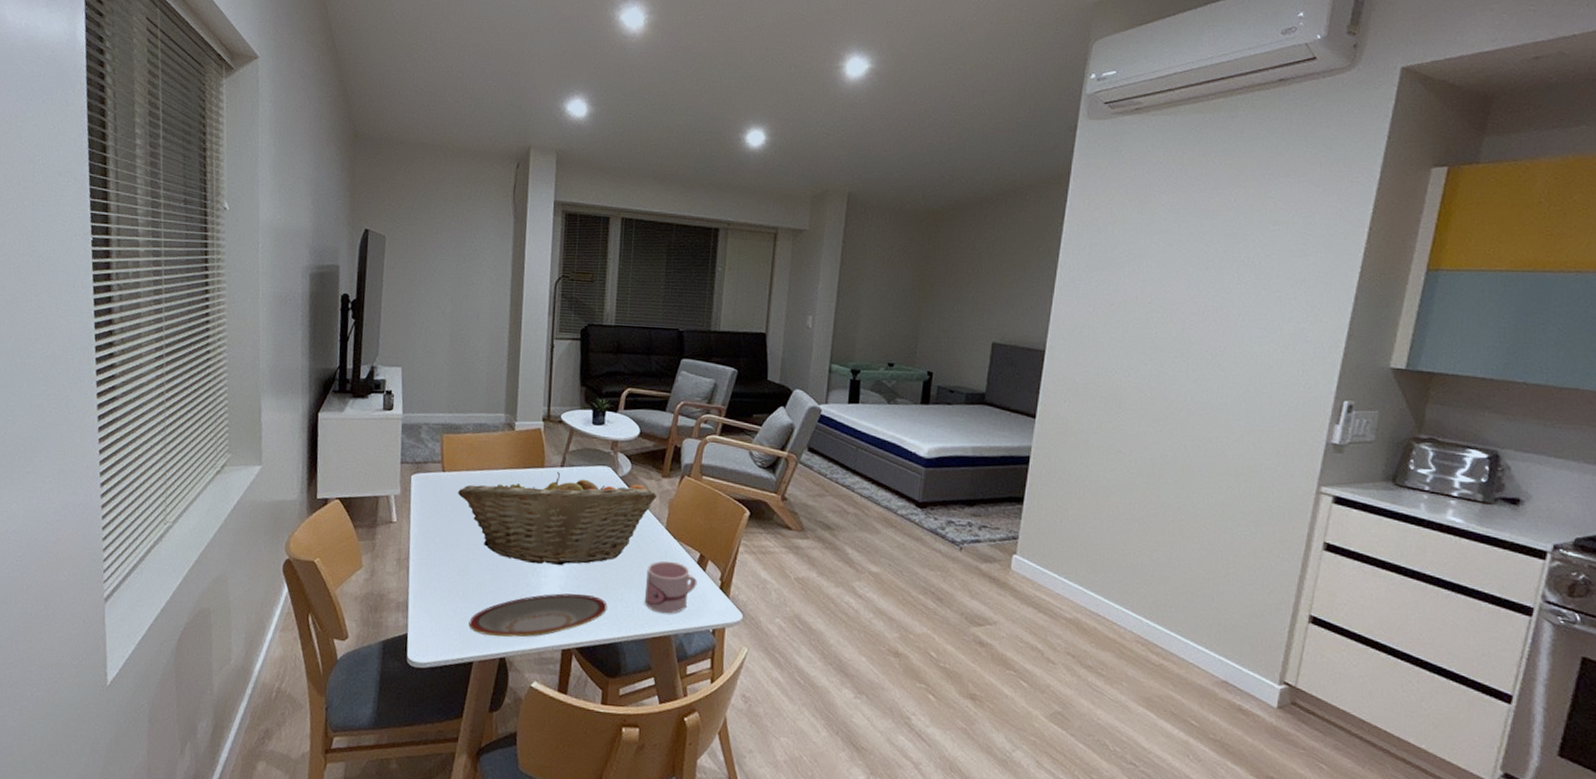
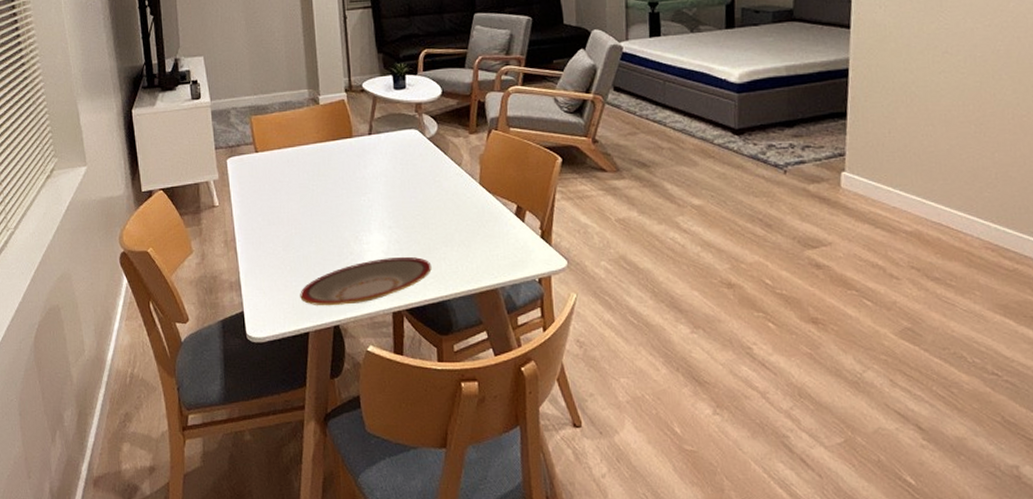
fruit basket: present [458,472,658,565] -> none [273,140,467,232]
mug: present [645,560,698,614] -> none [466,215,518,268]

